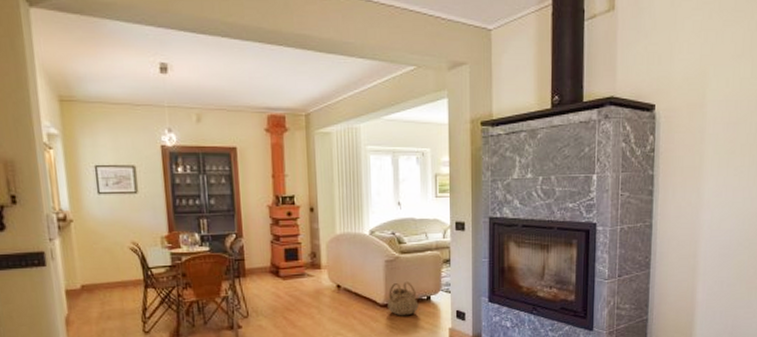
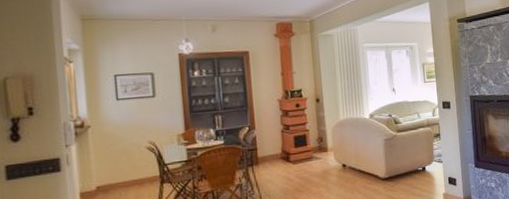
basket: present [387,282,419,316] -> none [388,156,416,187]

